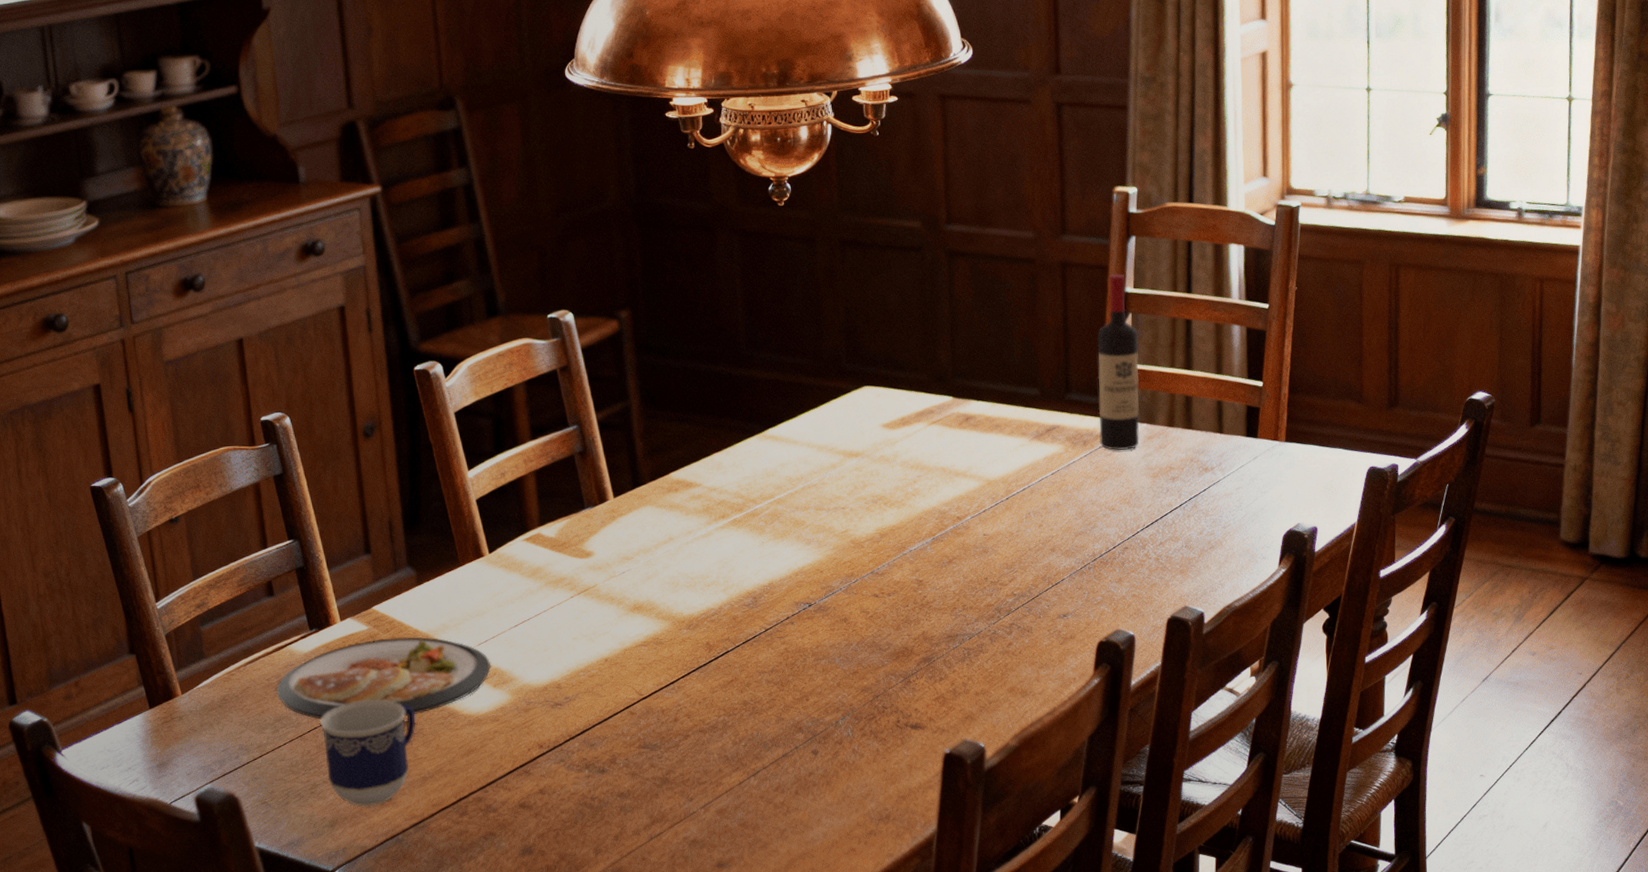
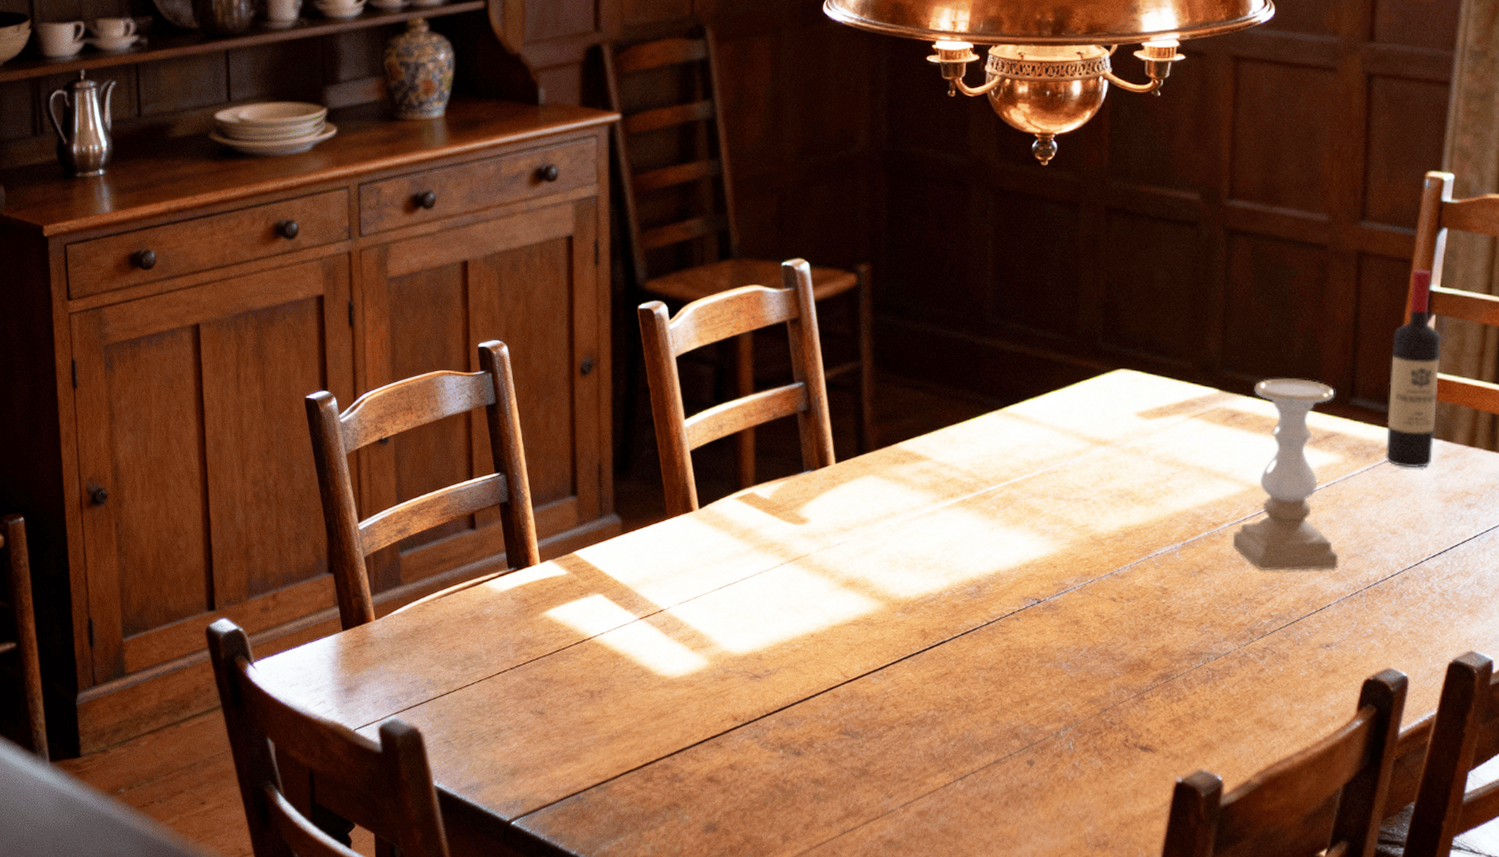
dish: present [277,637,492,720] -> none [470,586,691,670]
cup: present [320,700,416,807] -> none [510,648,608,760]
candle holder: none [975,380,1068,556] -> present [1232,378,1339,572]

